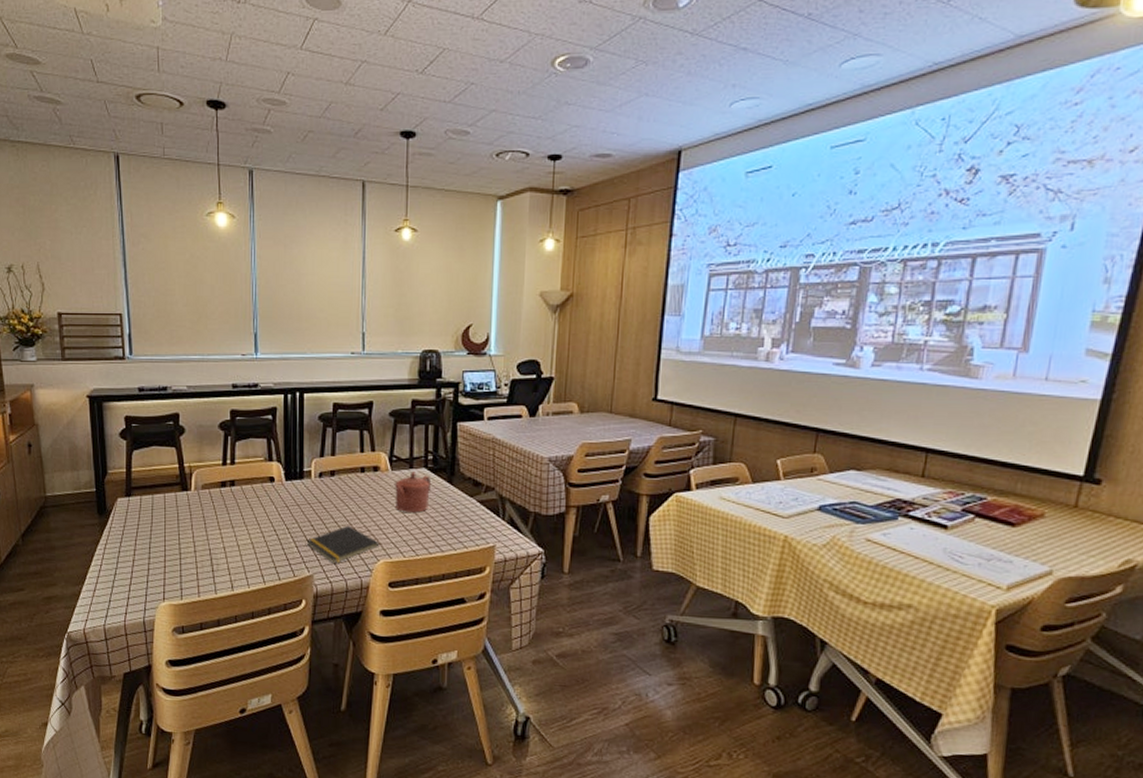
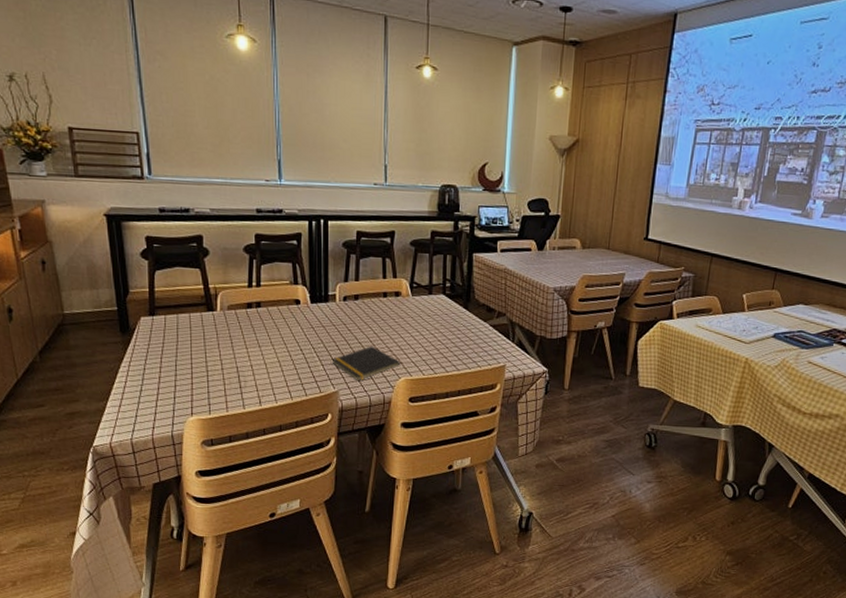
teapot: present [394,471,432,513] -> none [414,297,449,335]

